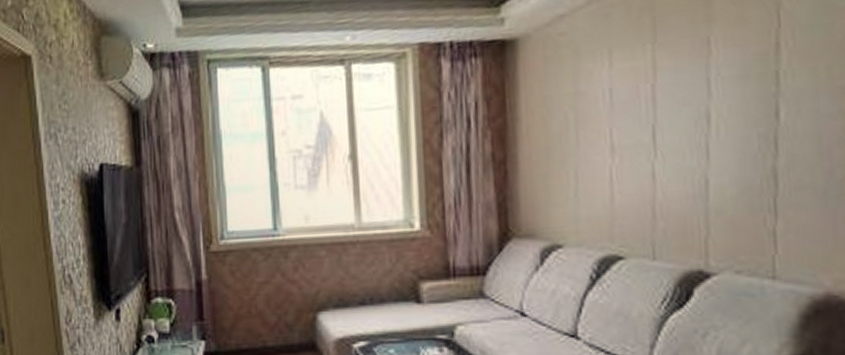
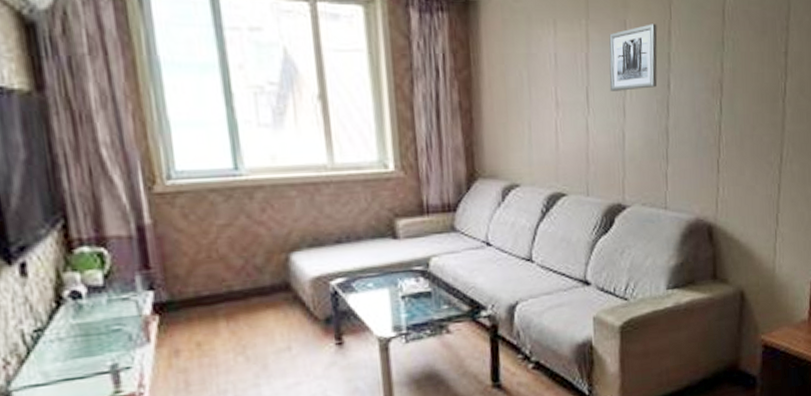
wall art: none [685,36,759,128] -> present [609,24,658,91]

